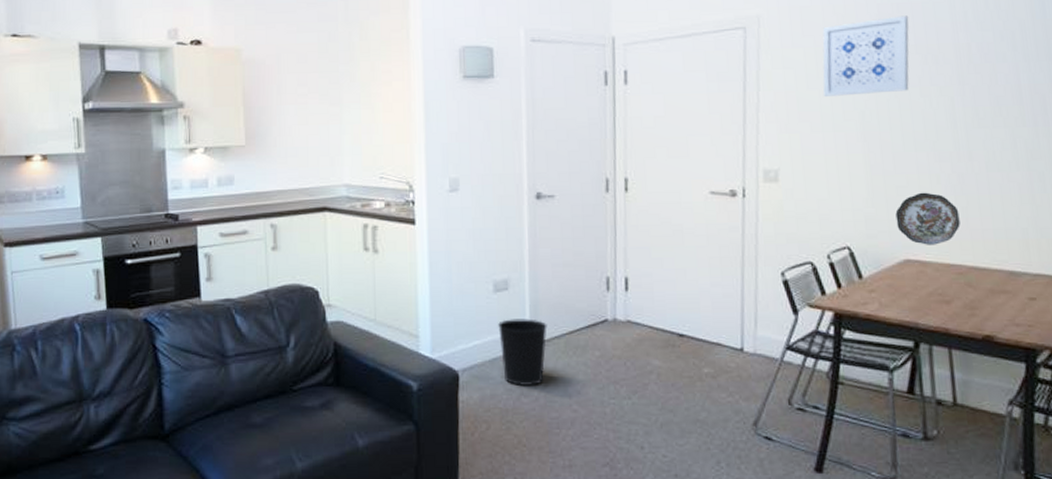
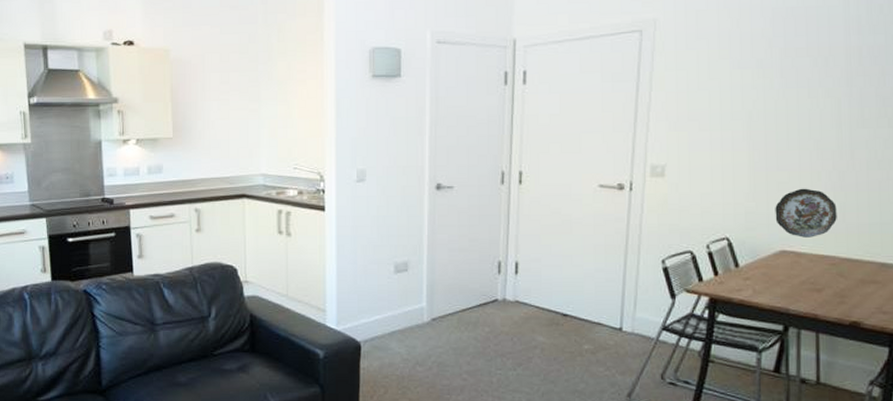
wastebasket: present [498,319,547,387] -> none [398,297,442,357]
wall art: present [822,15,909,96] -> none [713,19,803,97]

